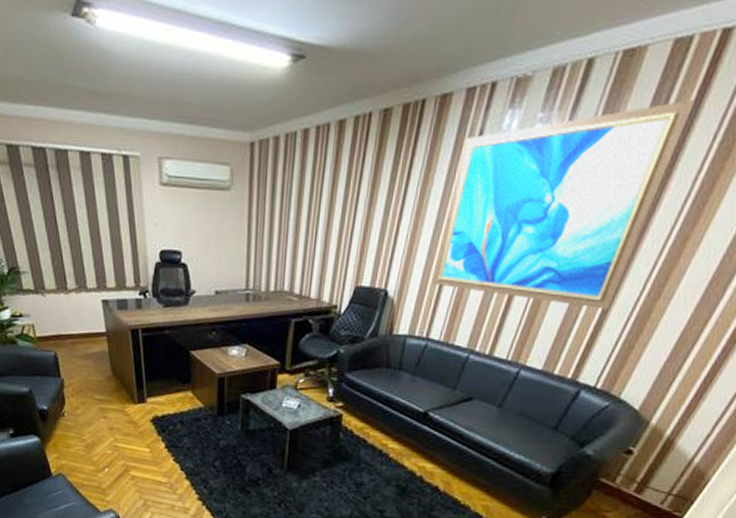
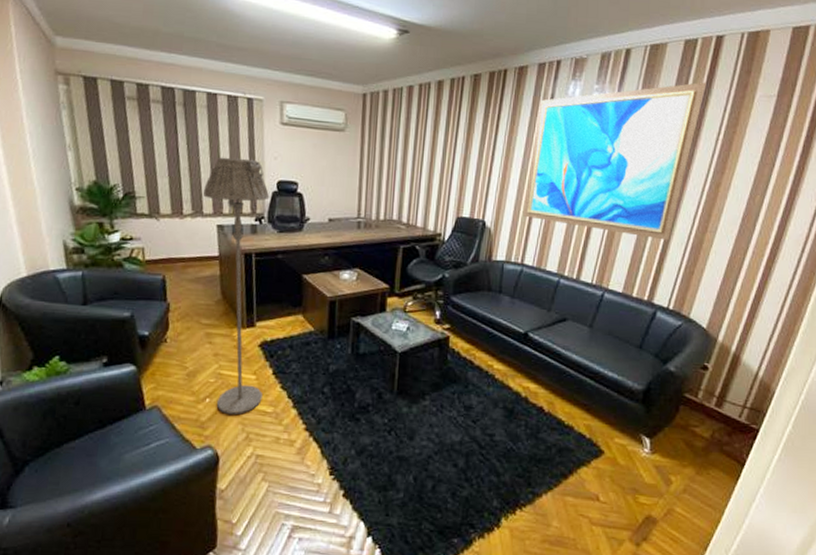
floor lamp: none [86,225,157,484] -> present [204,157,270,415]

